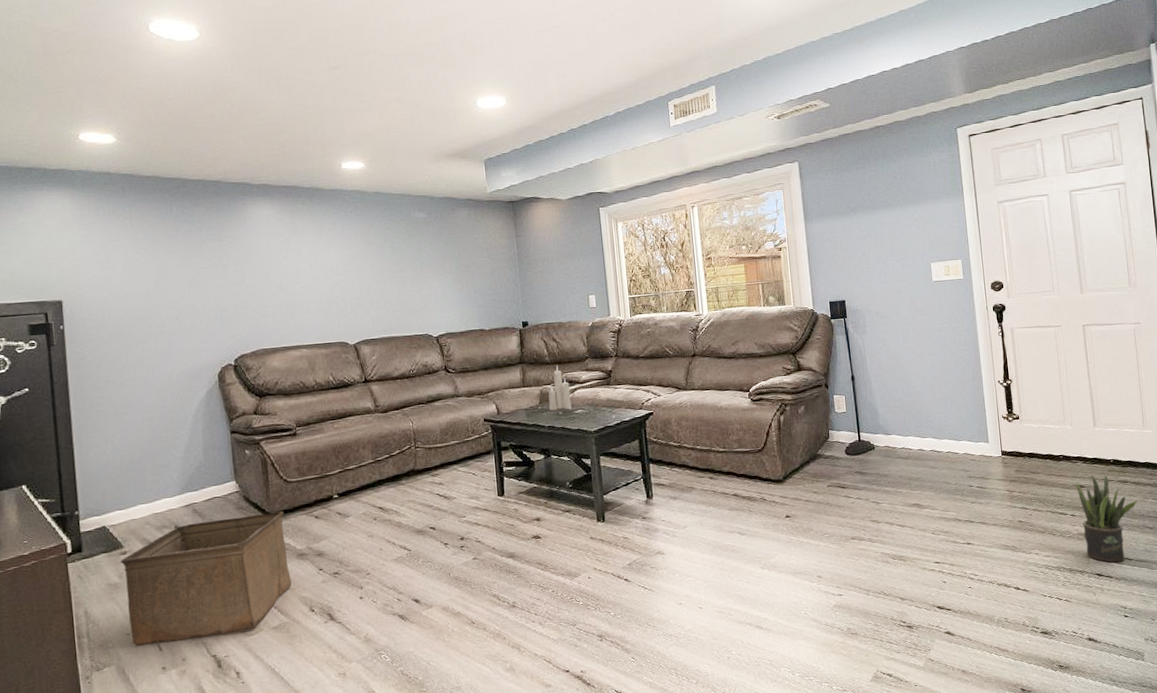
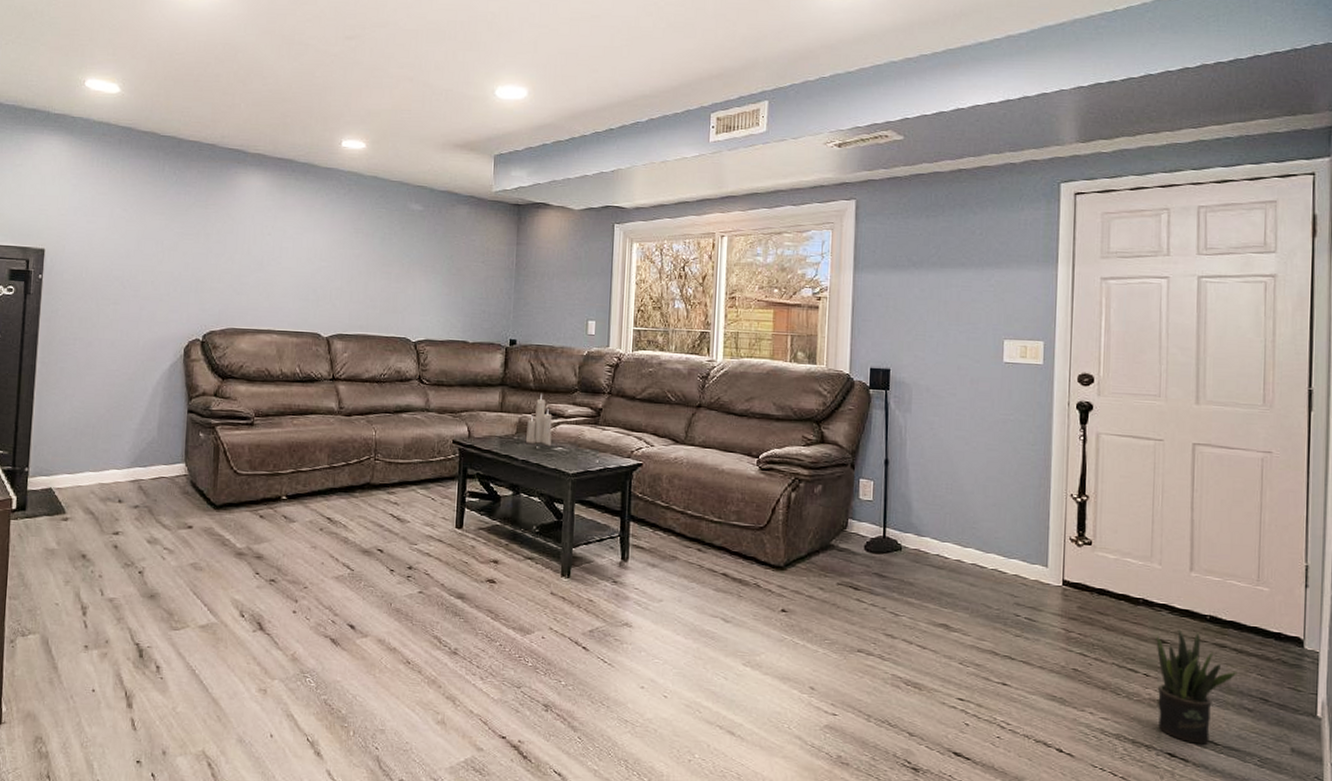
storage bin: present [121,511,292,647] -> none [60,500,229,625]

